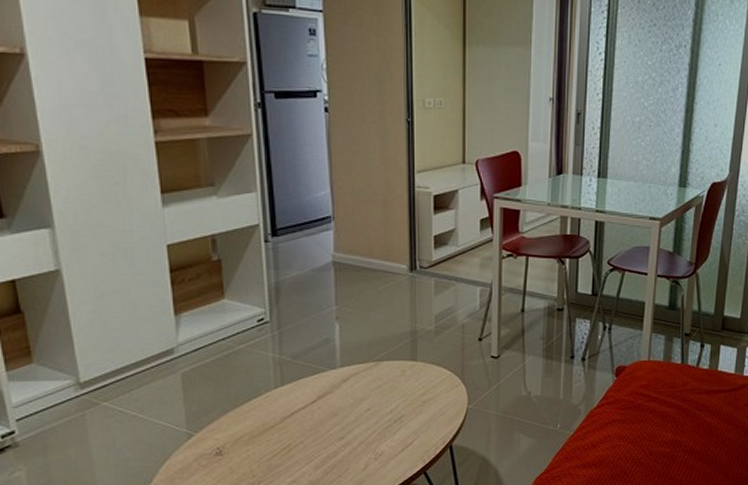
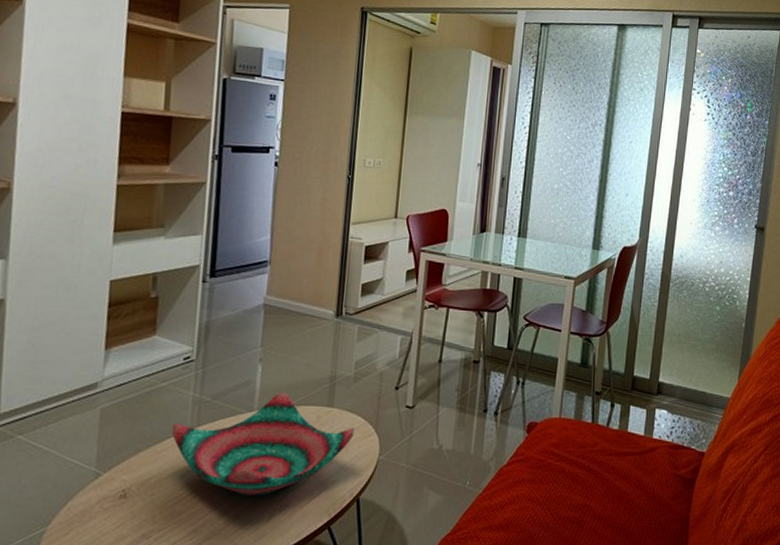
decorative bowl: none [257,349,441,448] -> present [172,392,355,496]

